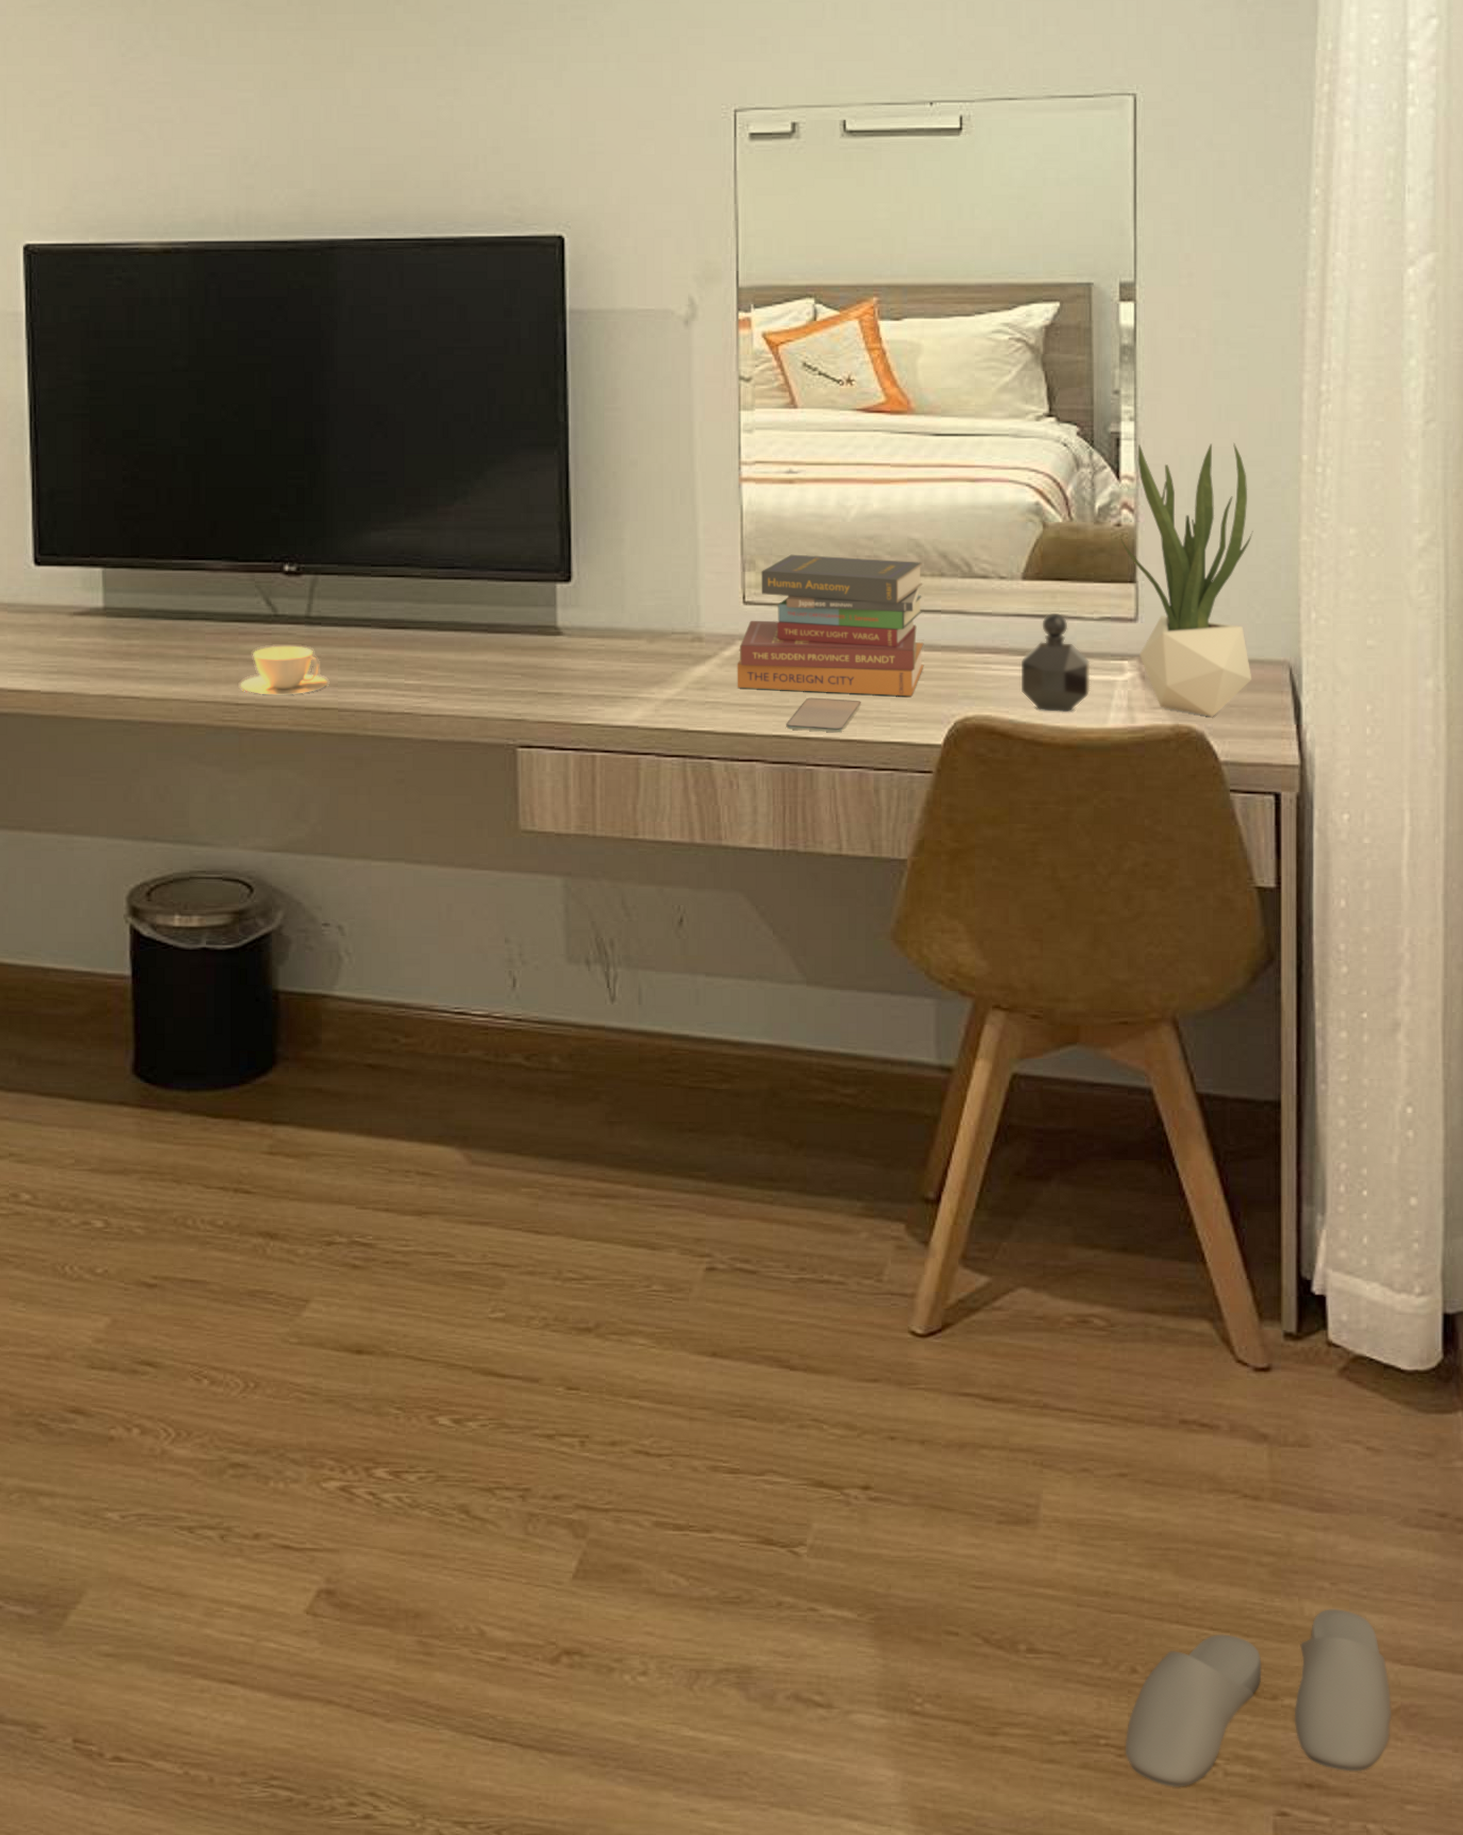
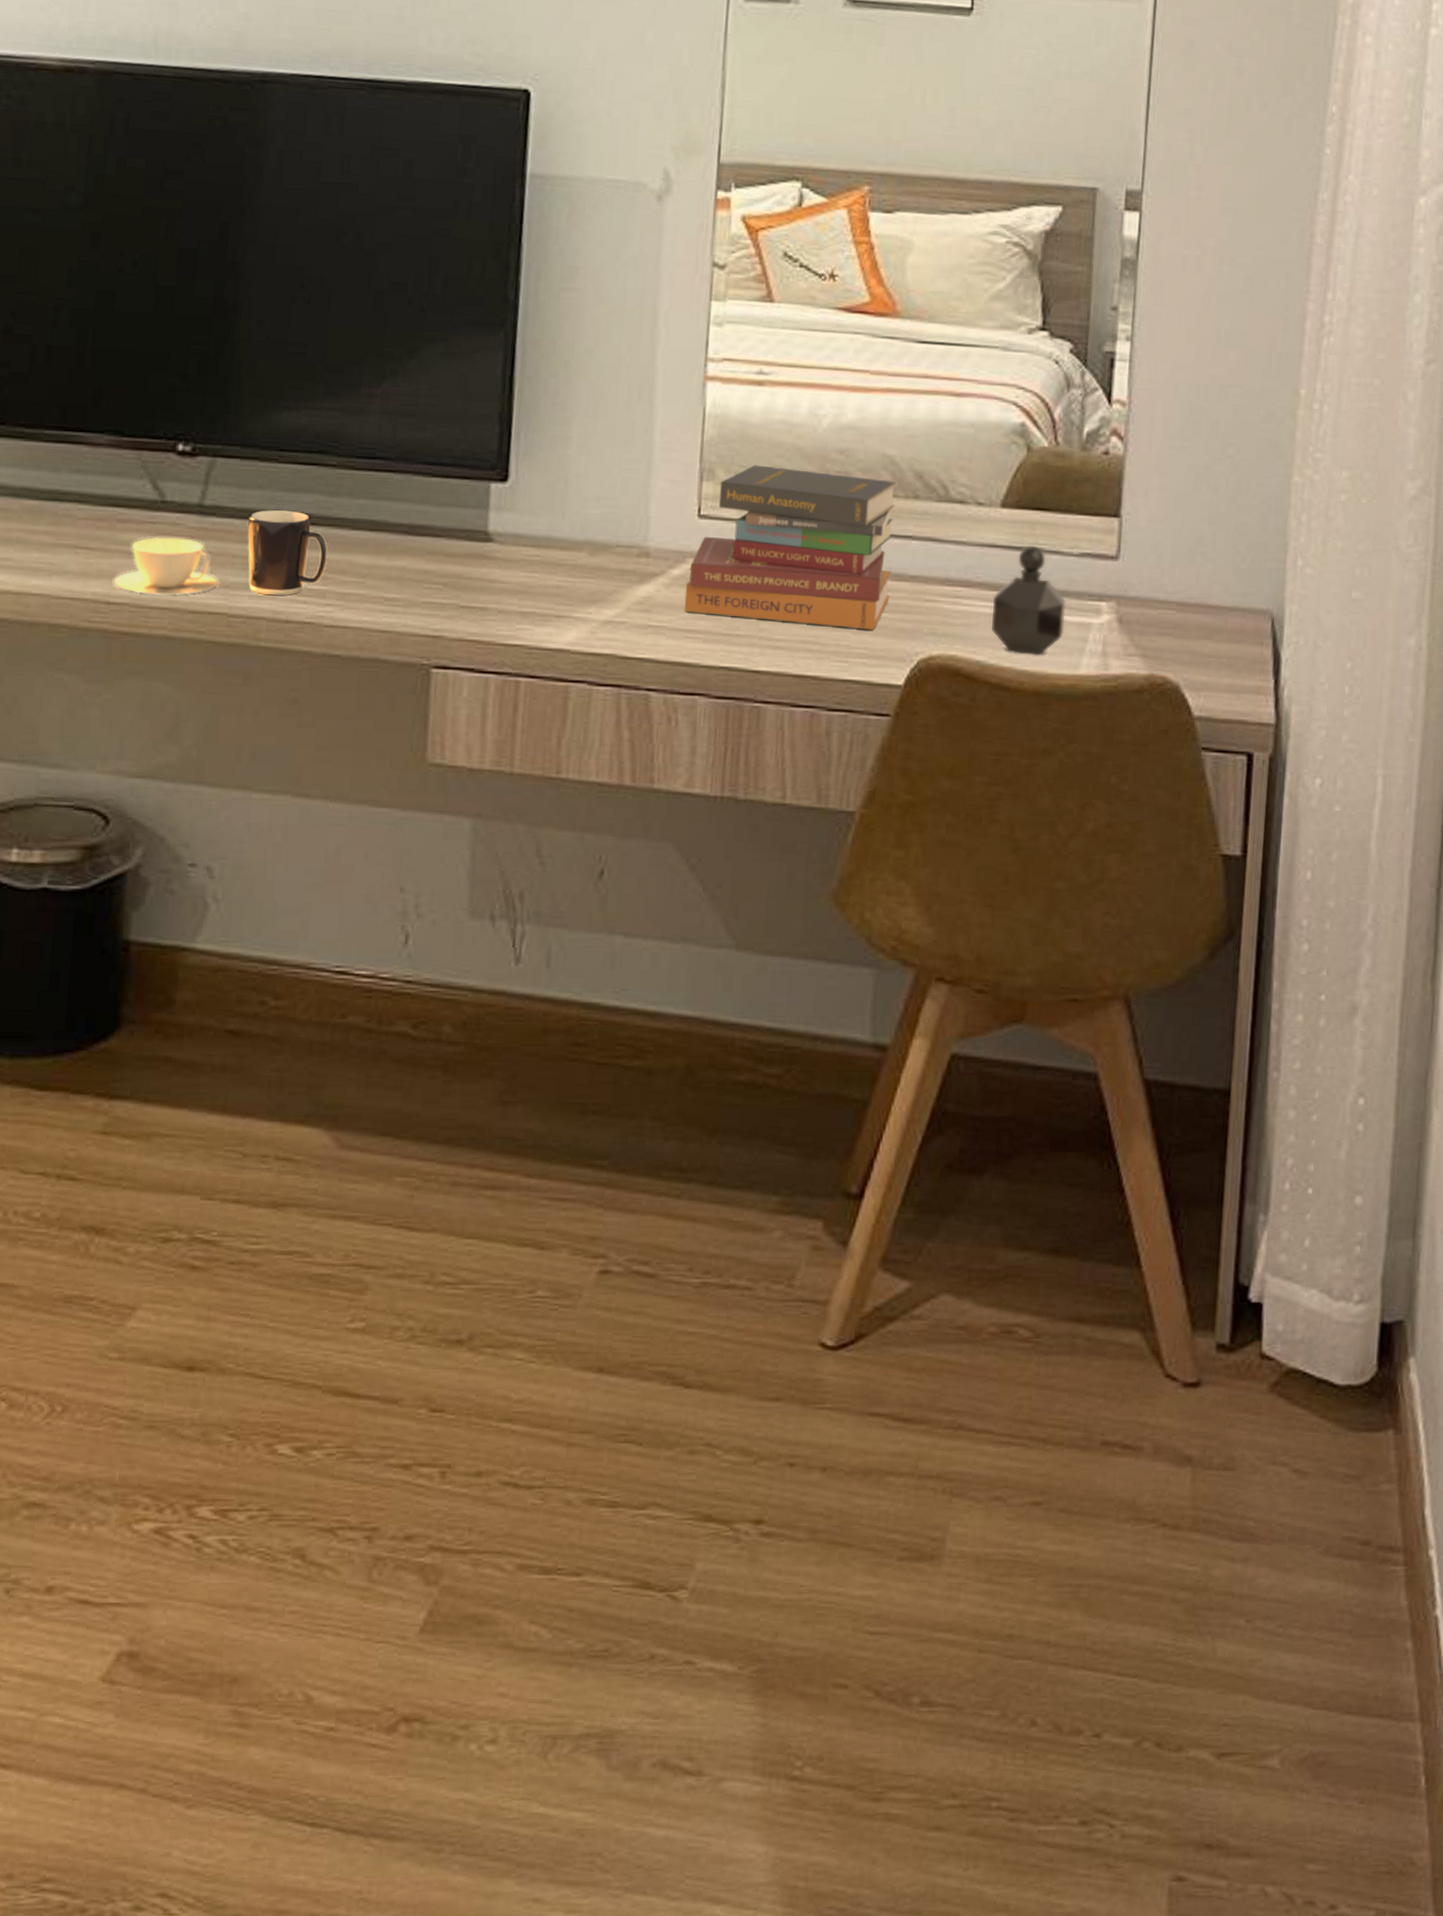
mug: none [348,617,419,691] -> present [247,509,327,596]
smartphone: present [786,697,862,733] -> none [735,626,820,667]
potted plant: present [1118,442,1253,717] -> none [1105,367,1245,668]
slippers: present [1126,1608,1392,1788] -> none [1018,1648,1300,1854]

